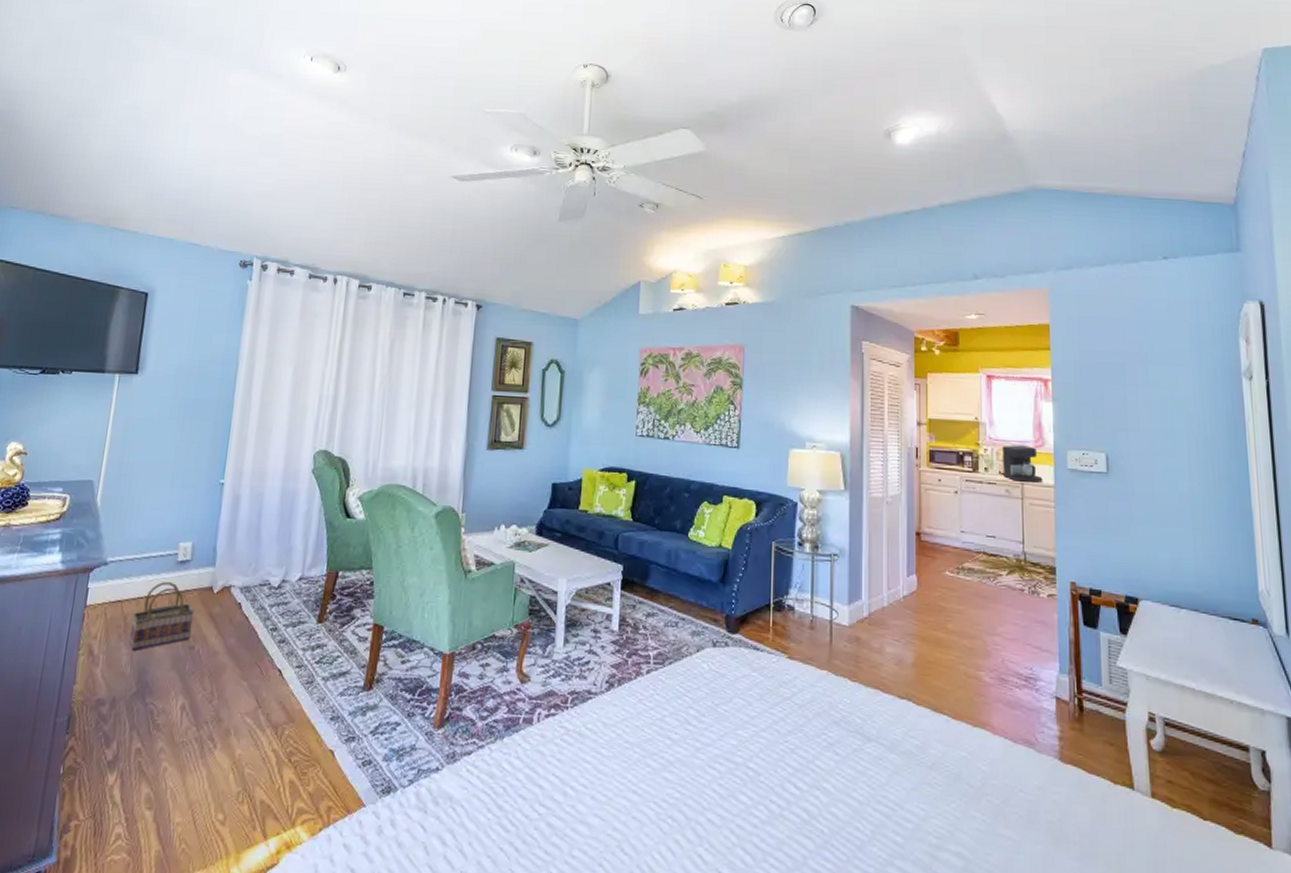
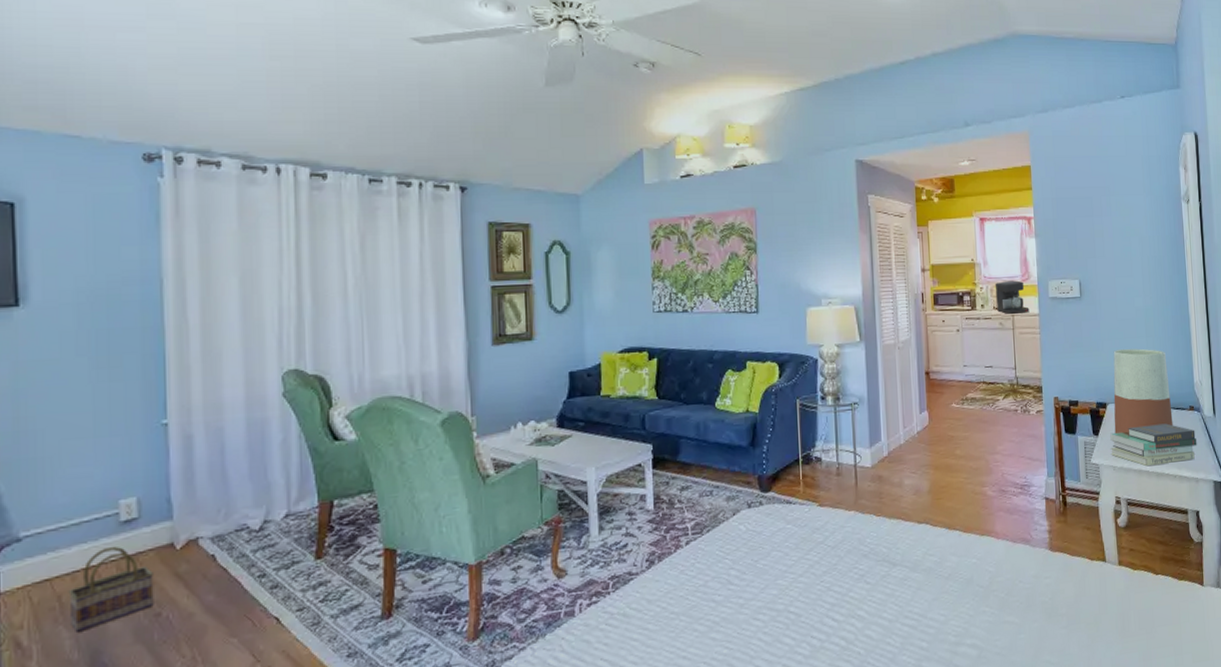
books: none [1142,631,1263,685] -> present [1110,423,1197,467]
vase: none [1148,537,1229,638] -> present [1113,348,1173,434]

